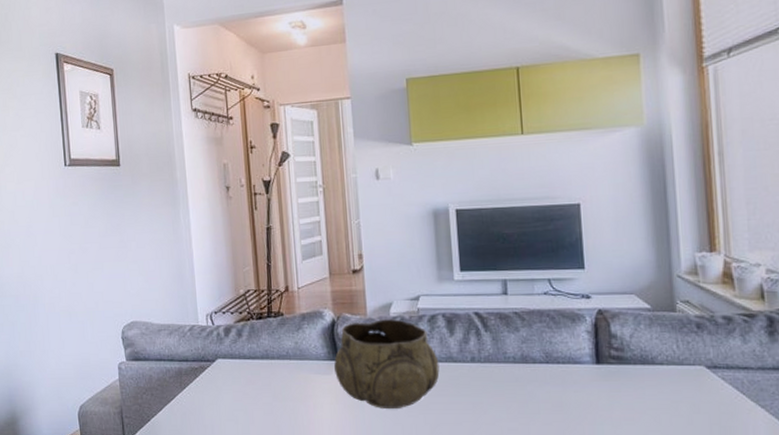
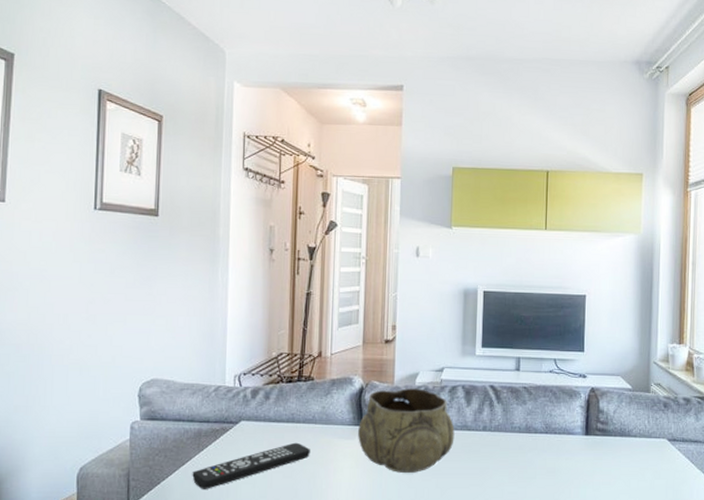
remote control: none [178,379,288,426] -> present [192,442,310,489]

